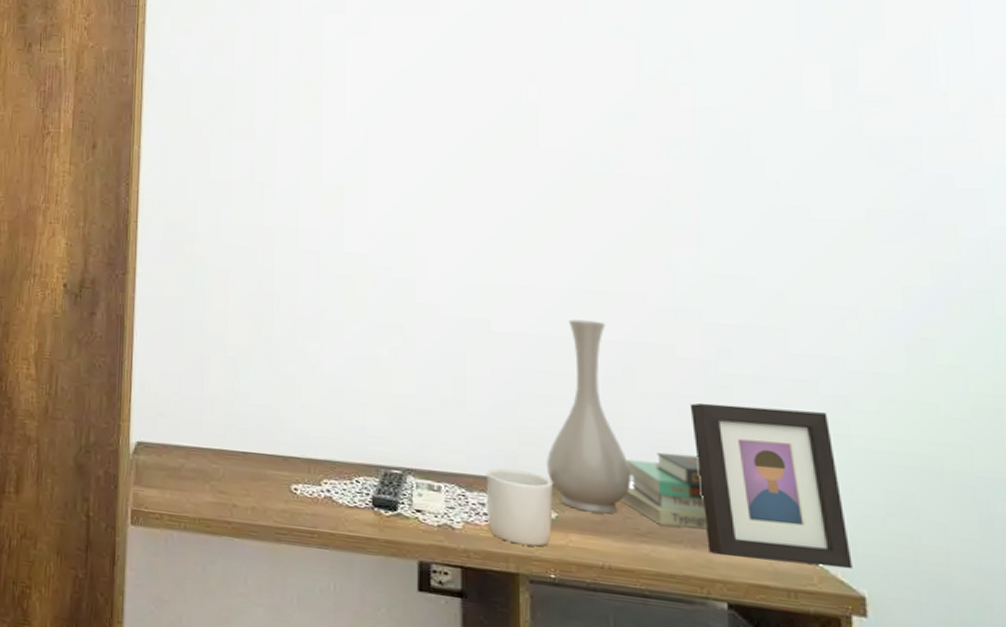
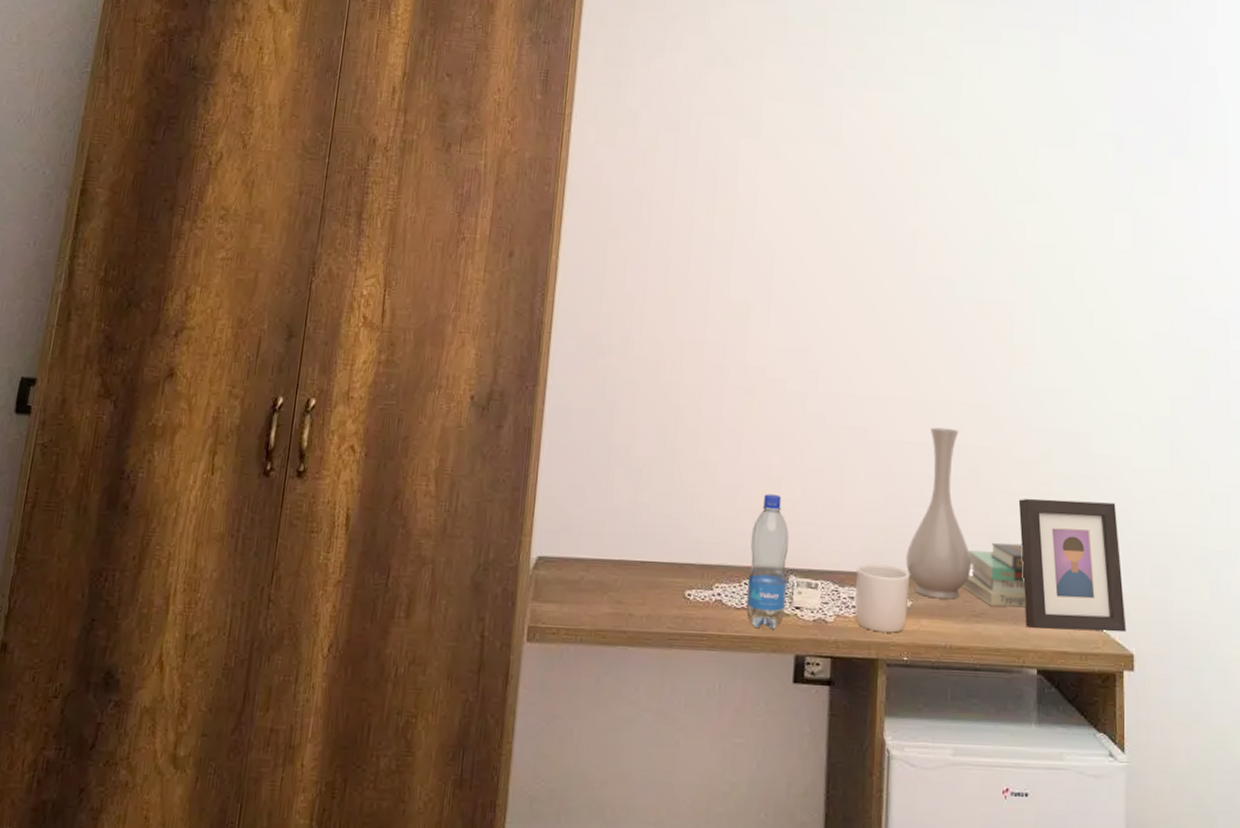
bottle: none [360,387,405,532] -> present [746,494,790,630]

